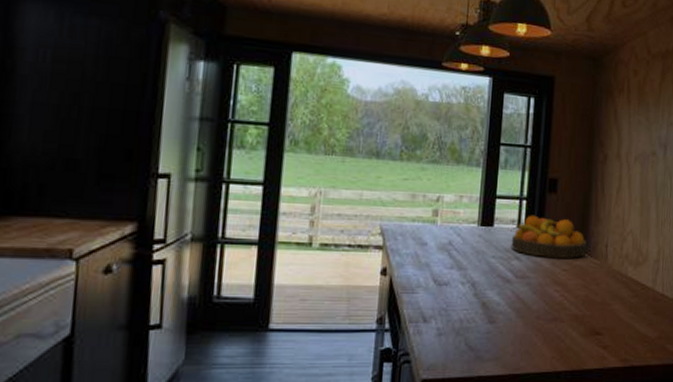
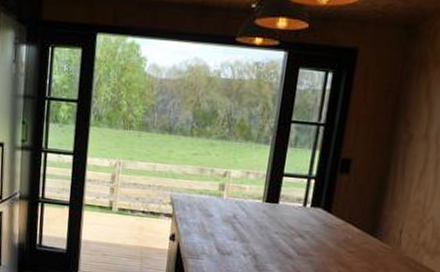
fruit bowl: present [511,215,587,258] -> none [295,194,379,241]

